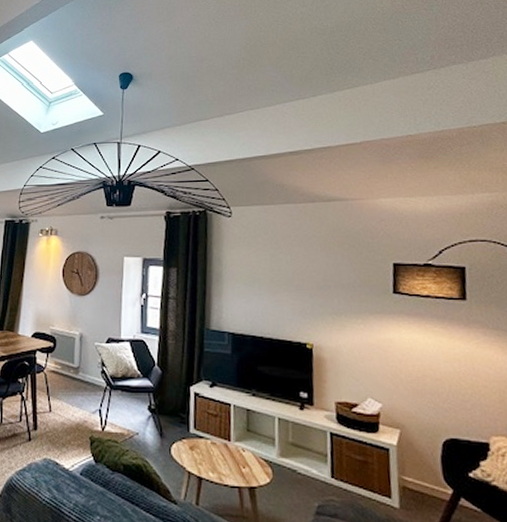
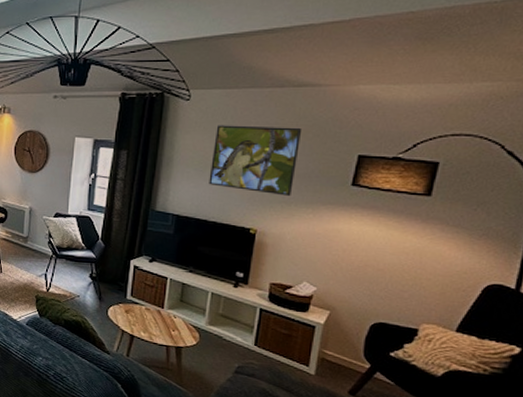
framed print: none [259,239,340,307] -> present [208,125,303,196]

